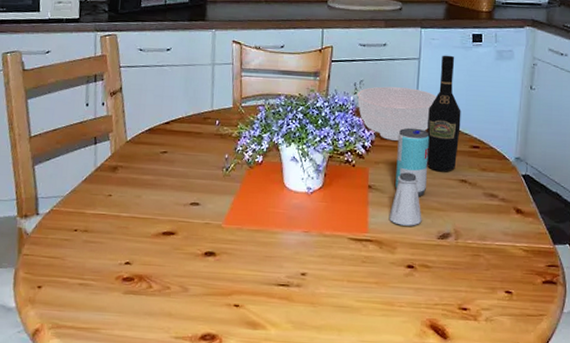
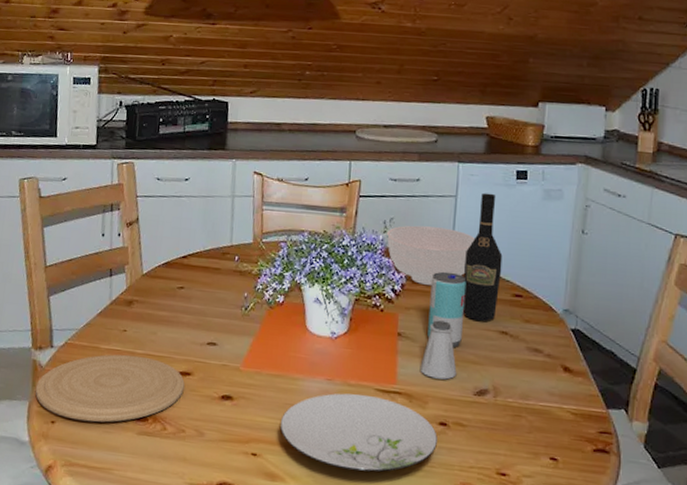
plate: none [21,218,169,285] -> present [35,354,185,423]
plate: none [260,243,406,315] -> present [280,393,438,472]

